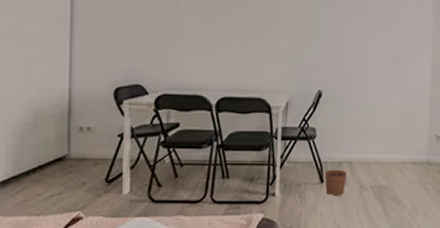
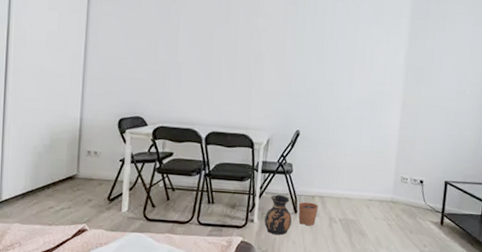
ceramic jug: none [287,163,318,209] -> present [264,194,292,236]

